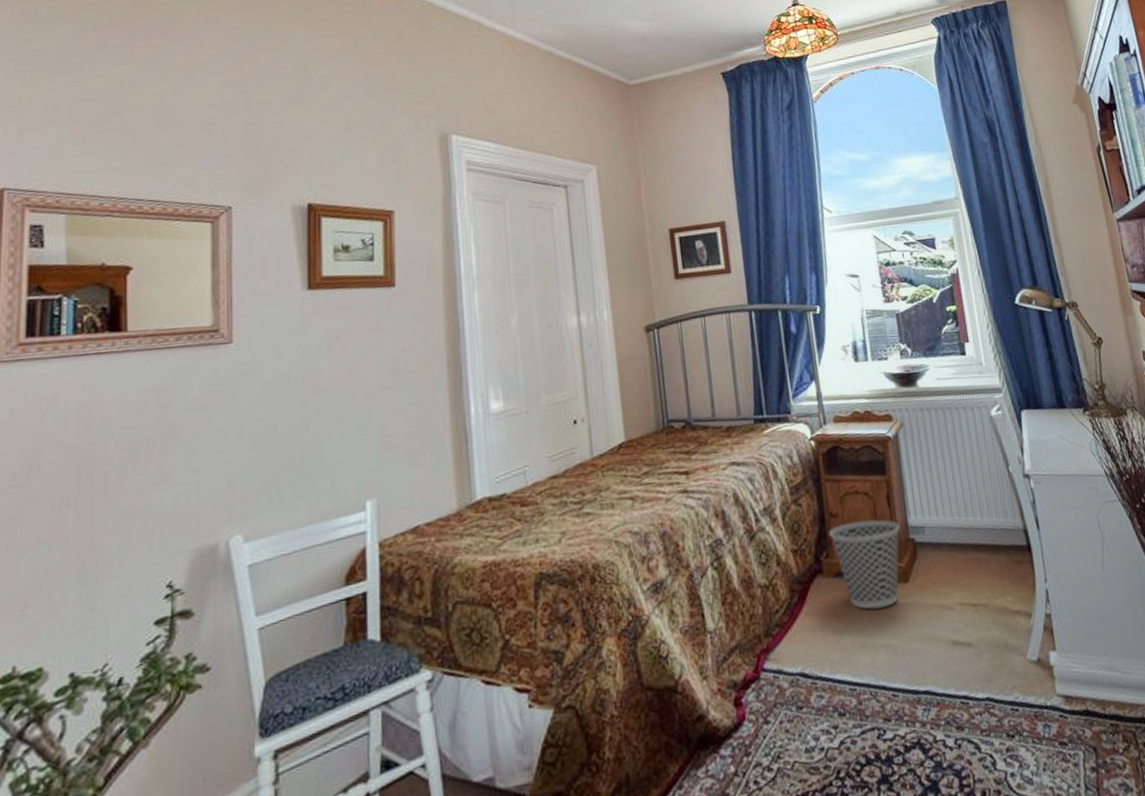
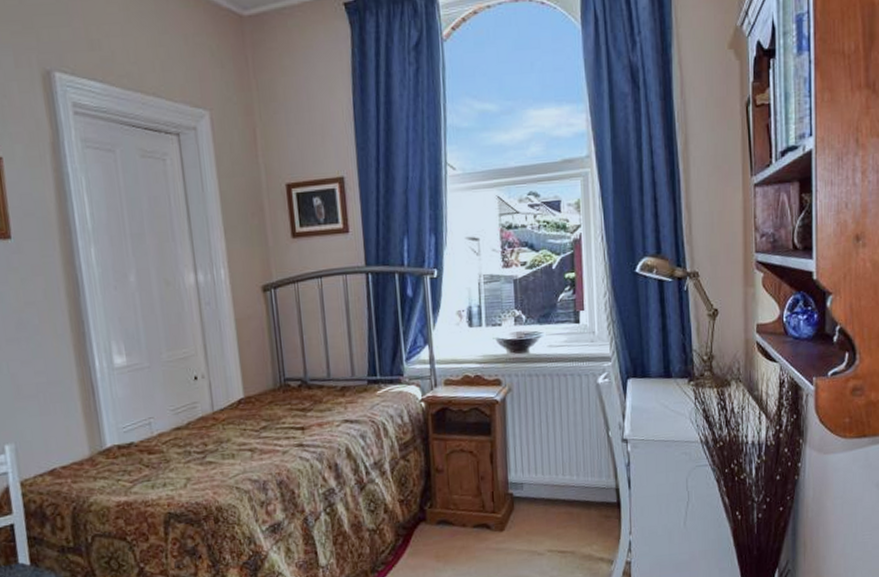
wastebasket: present [829,519,901,609] -> none [434,475,501,553]

